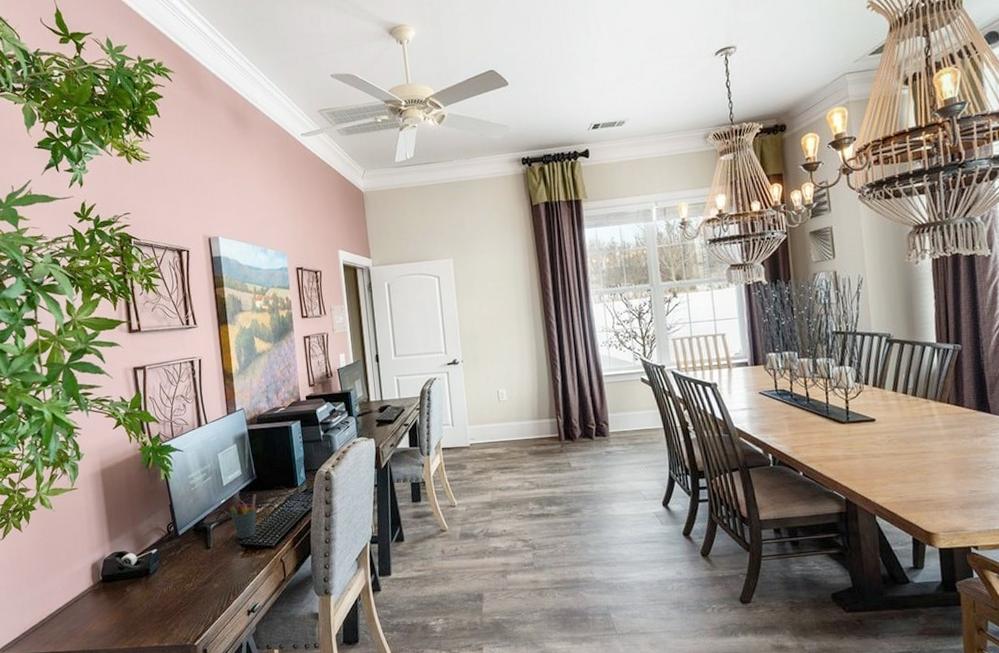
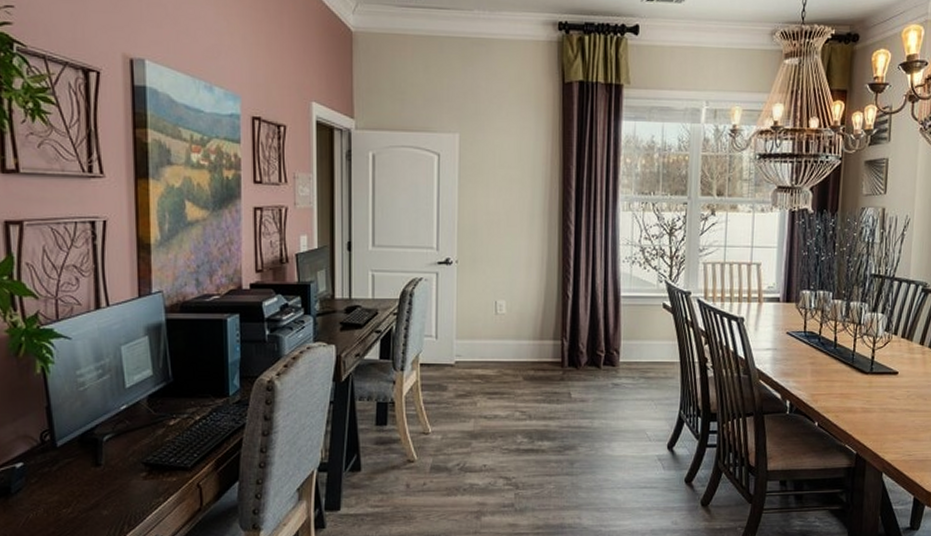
pen holder: present [230,494,257,539] -> none [132,402,170,457]

